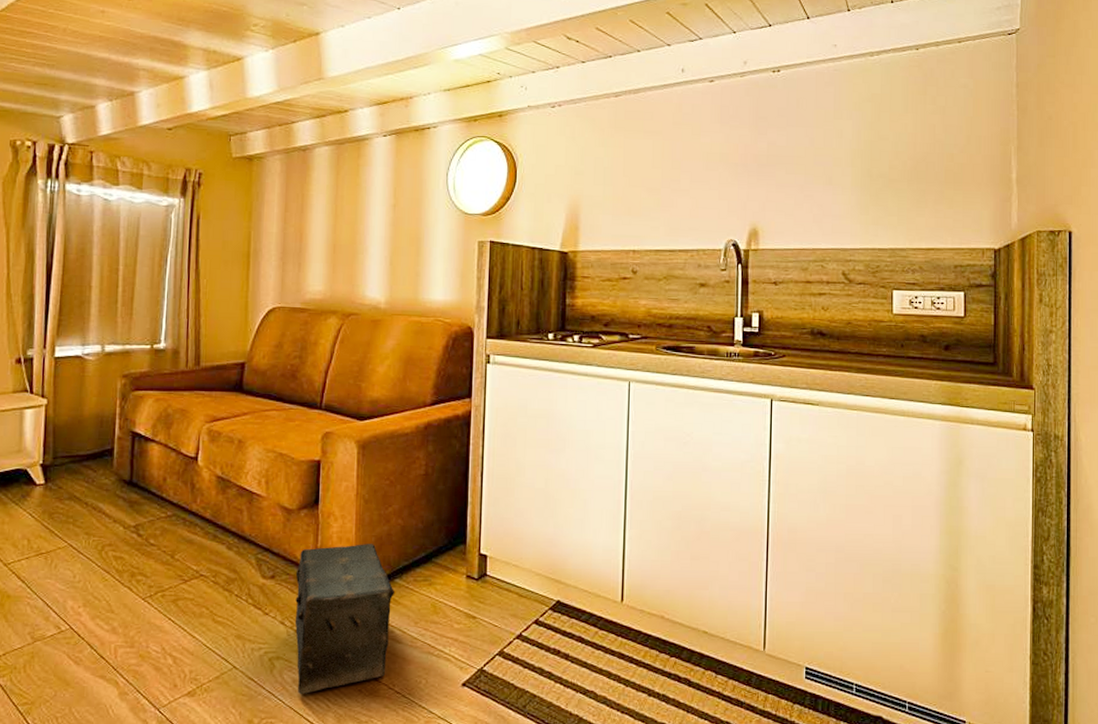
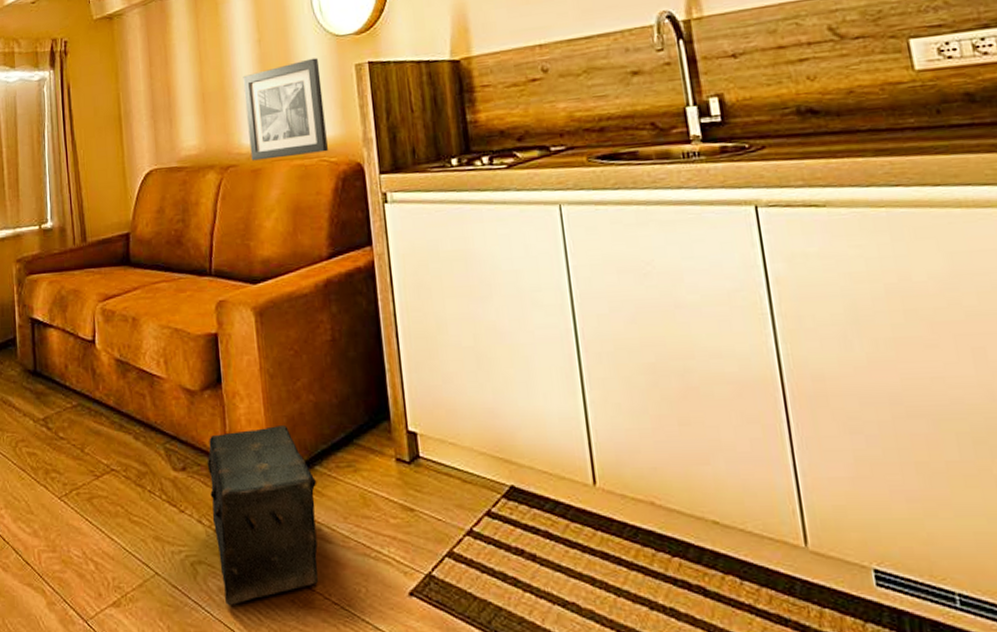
wall art: none [373,229,447,313] -> present [243,57,328,161]

